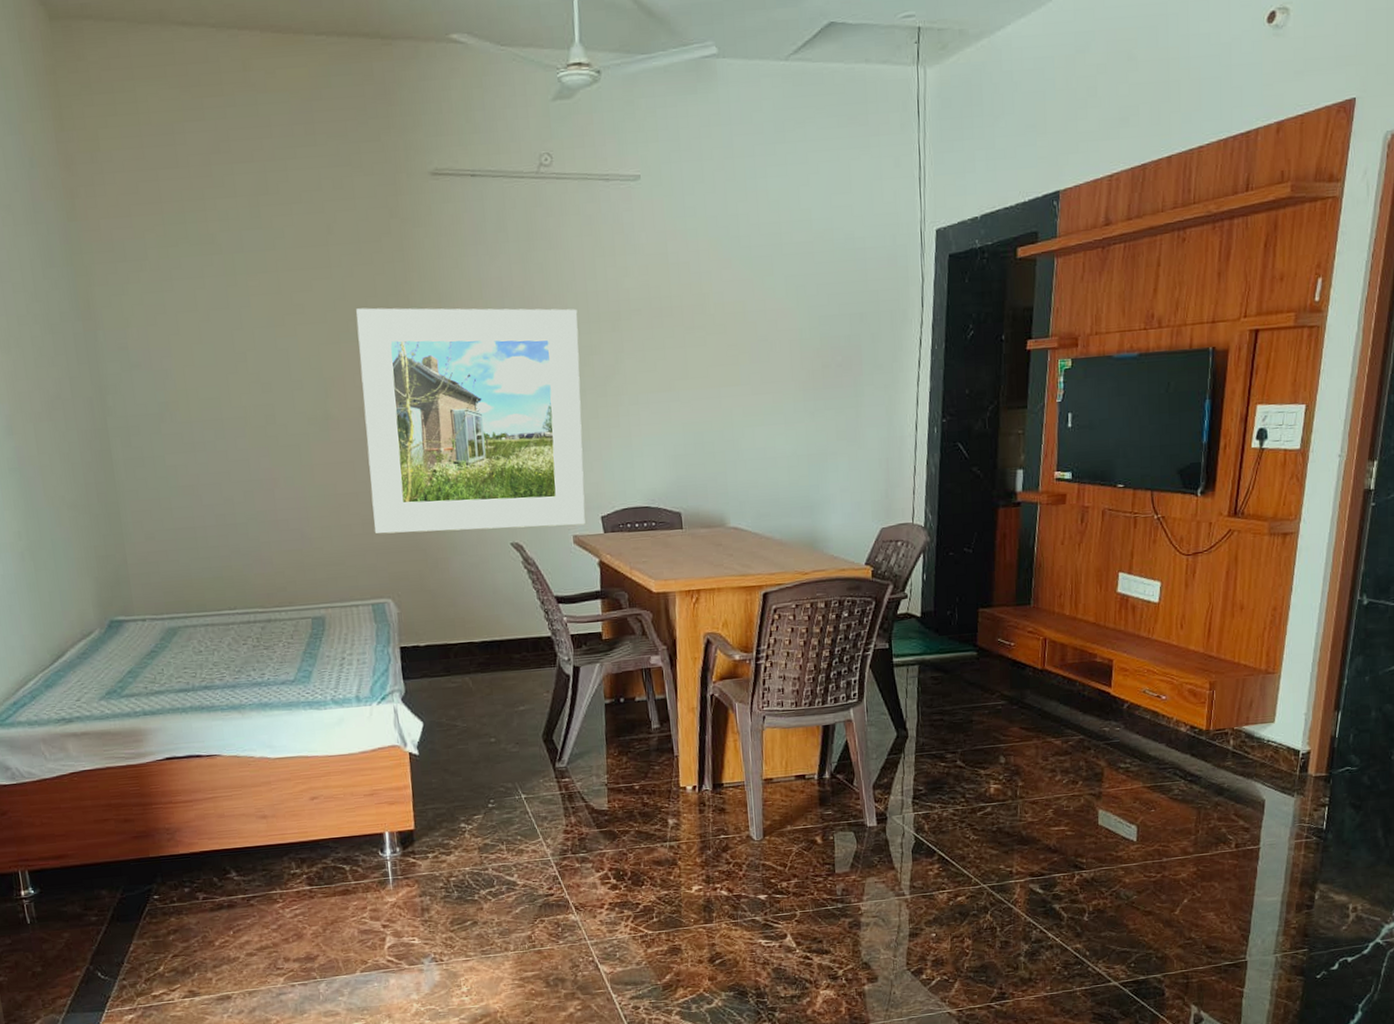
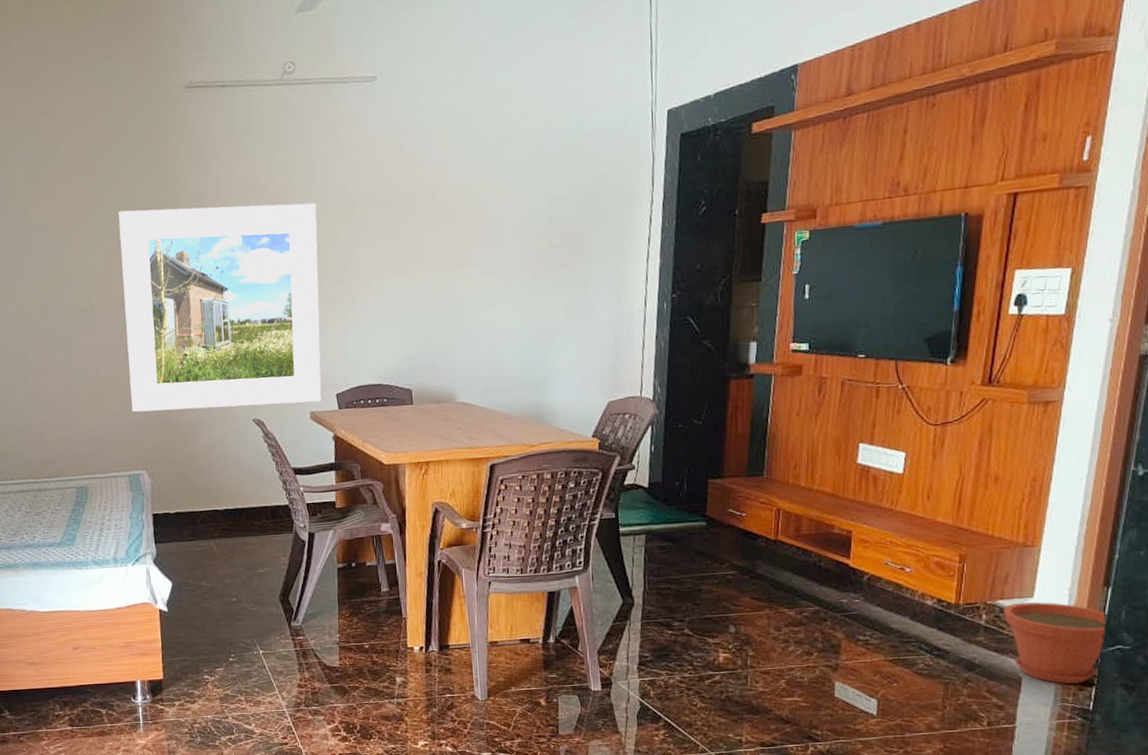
plant pot: none [1249,726,1337,805] -> present [1004,602,1107,685]

